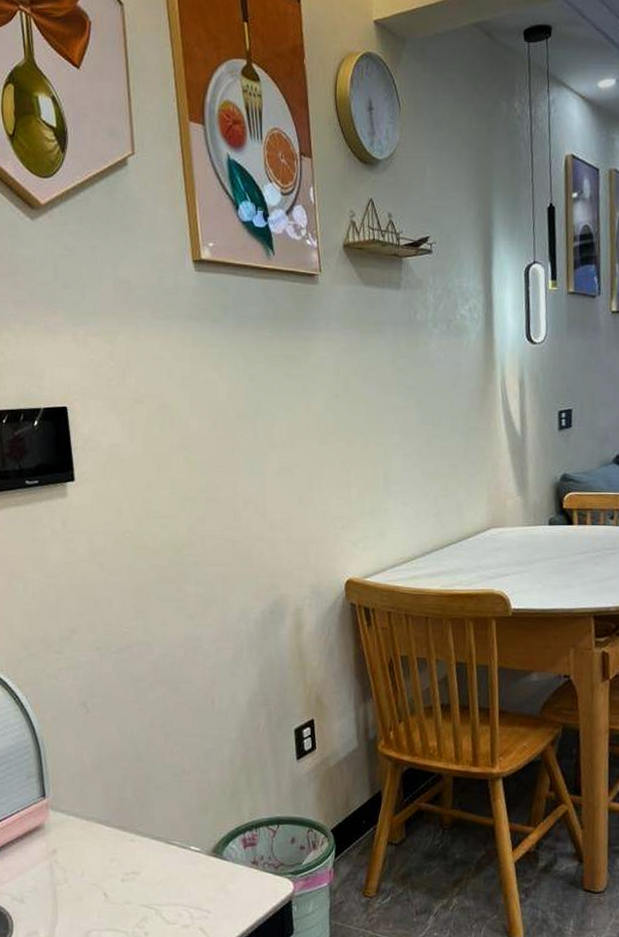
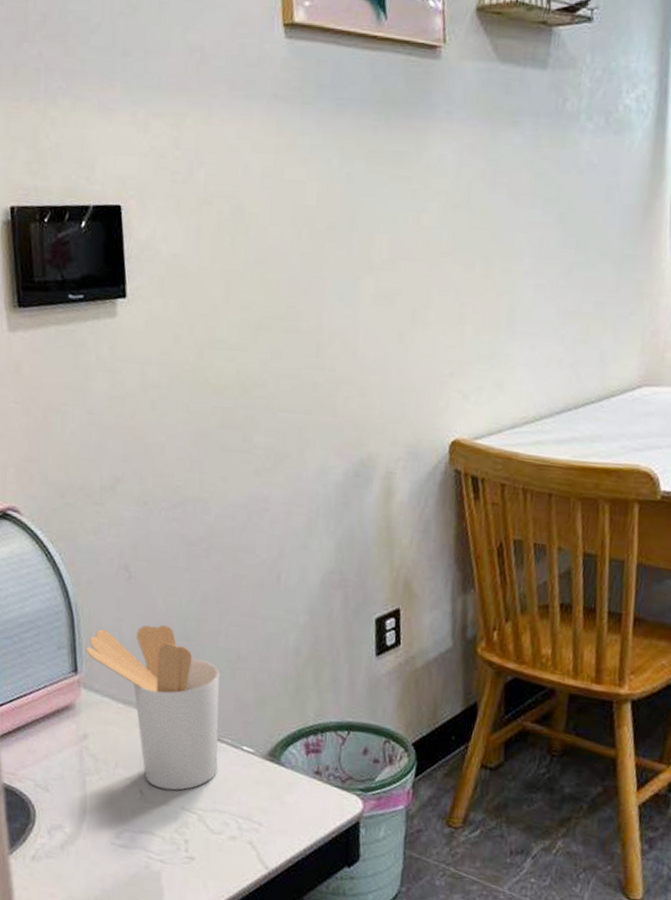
utensil holder: none [52,750,170,891] -> present [86,625,220,791]

